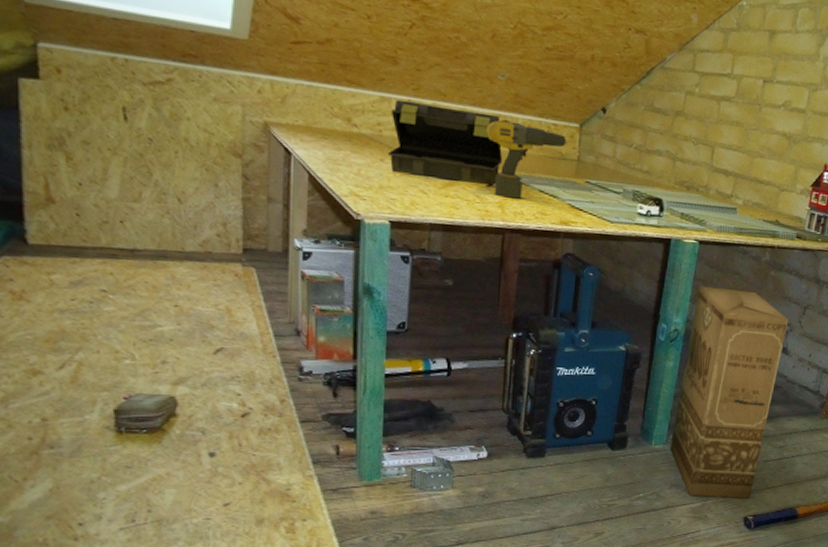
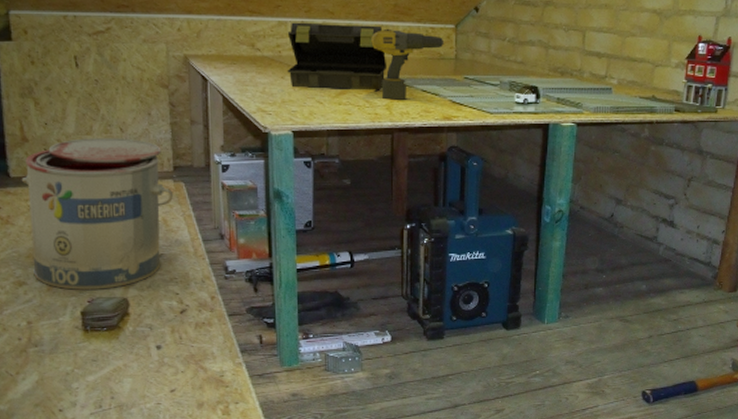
paint can: none [42,205,240,385] -> present [21,138,173,290]
cardboard box: present [670,286,789,498] -> none [563,166,673,373]

